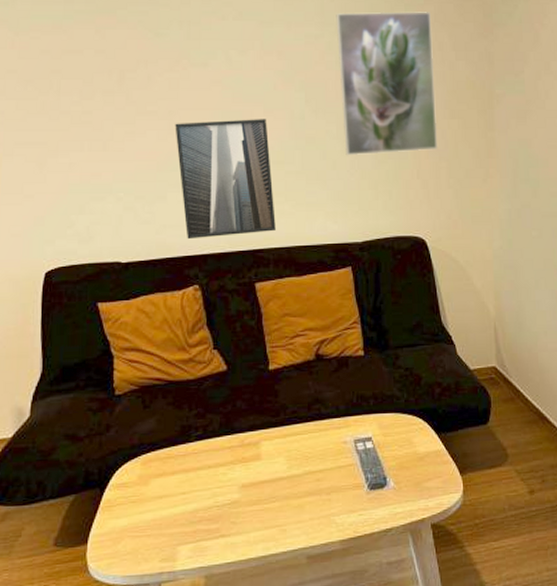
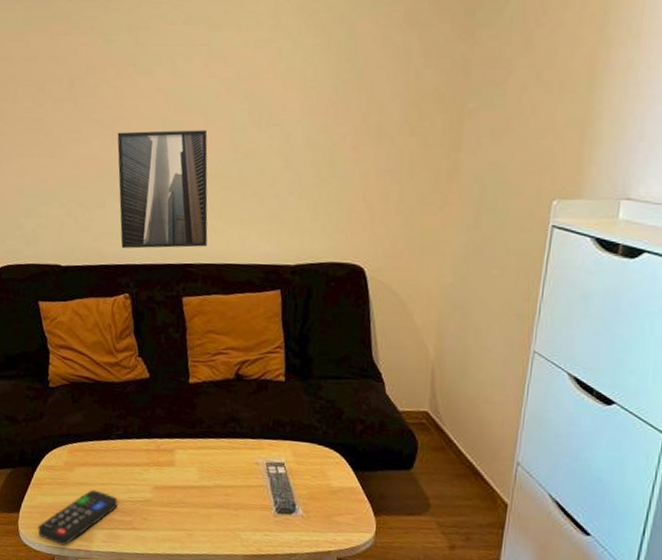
remote control: none [111,501,202,572] -> present [38,489,118,546]
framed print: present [336,11,438,156] -> none [285,11,400,173]

